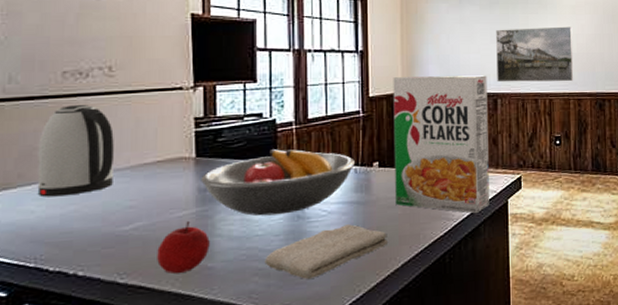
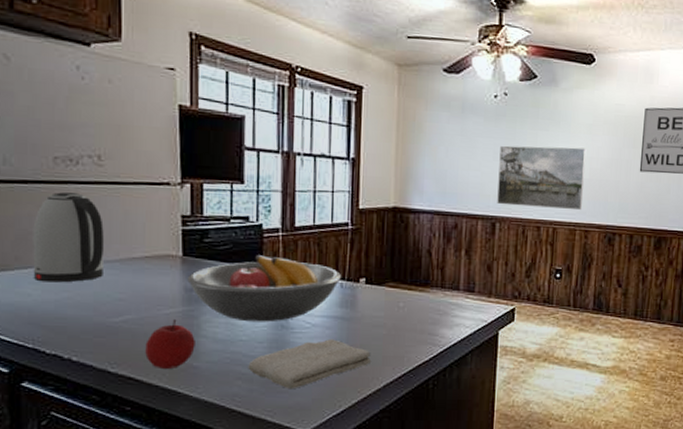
cereal box: present [393,75,490,214] -> none [381,189,486,342]

